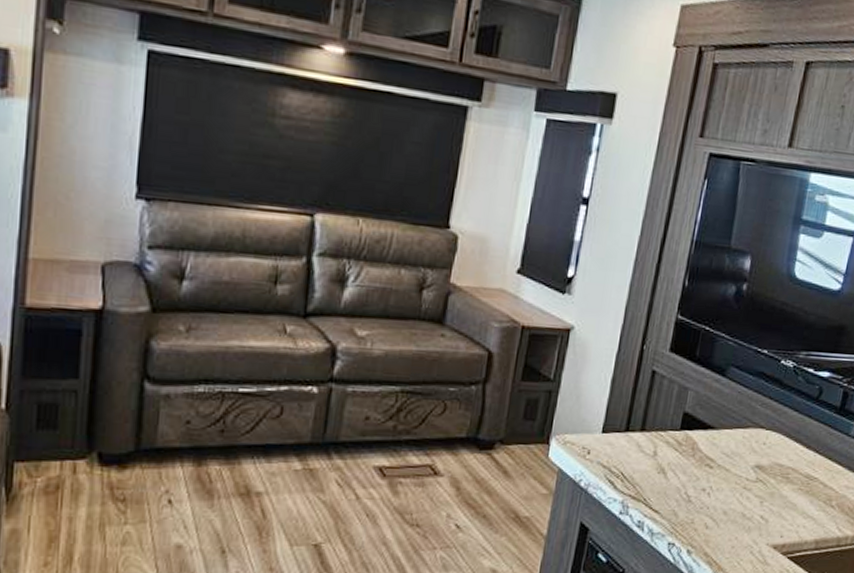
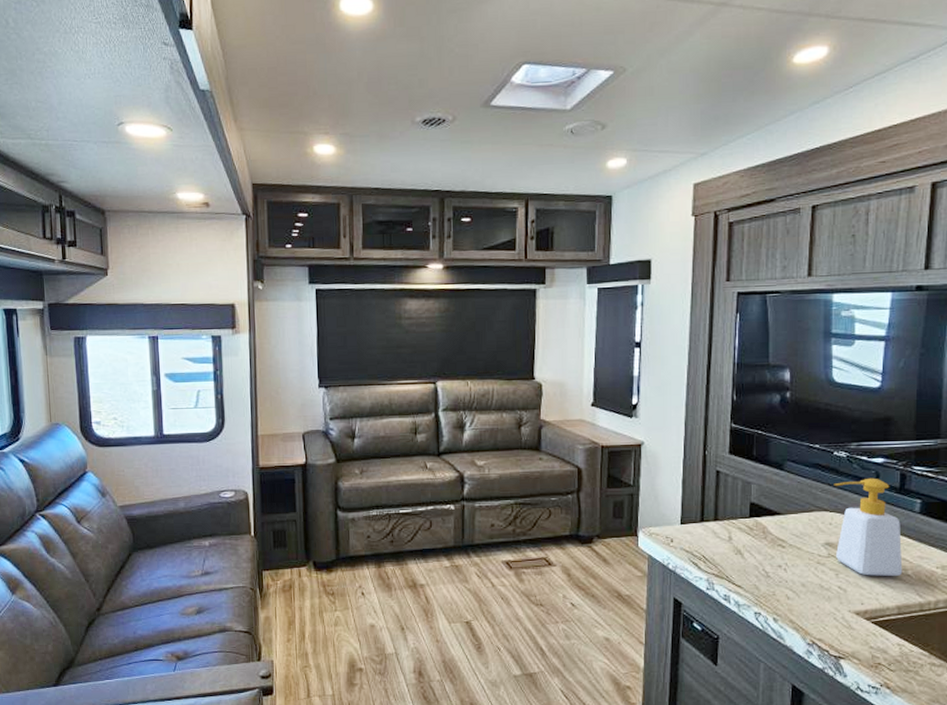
soap bottle: none [764,393,834,506] -> present [834,478,903,576]

